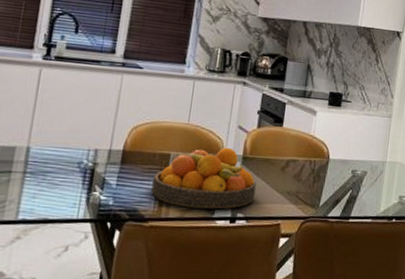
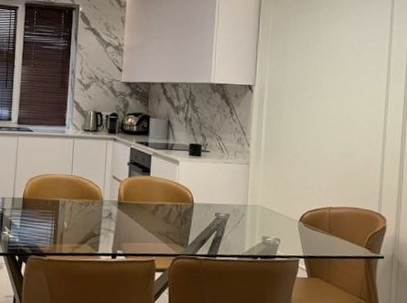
fruit bowl: present [151,147,256,209] -> none [47,194,131,247]

